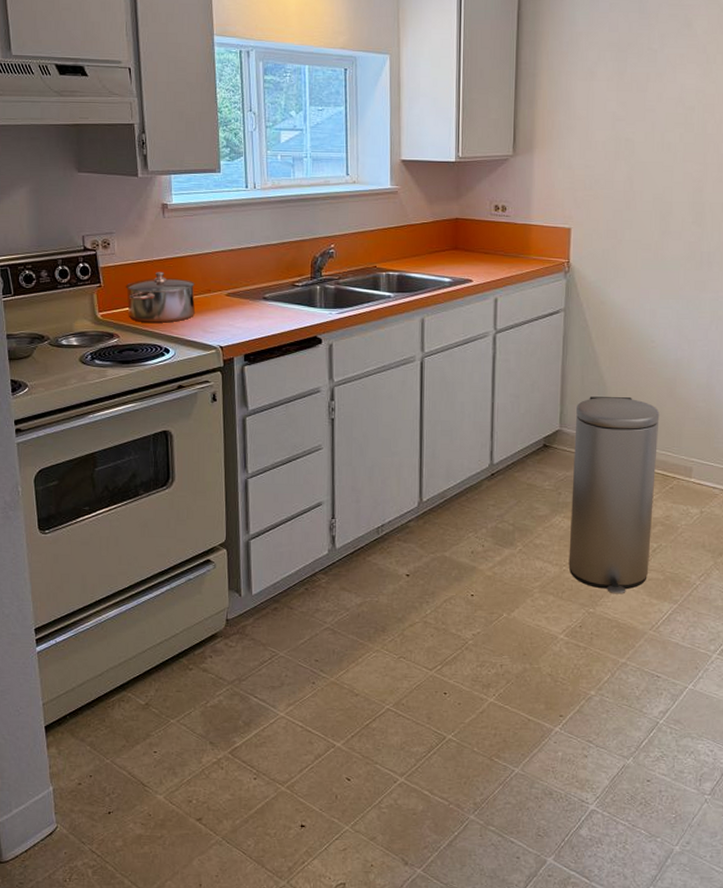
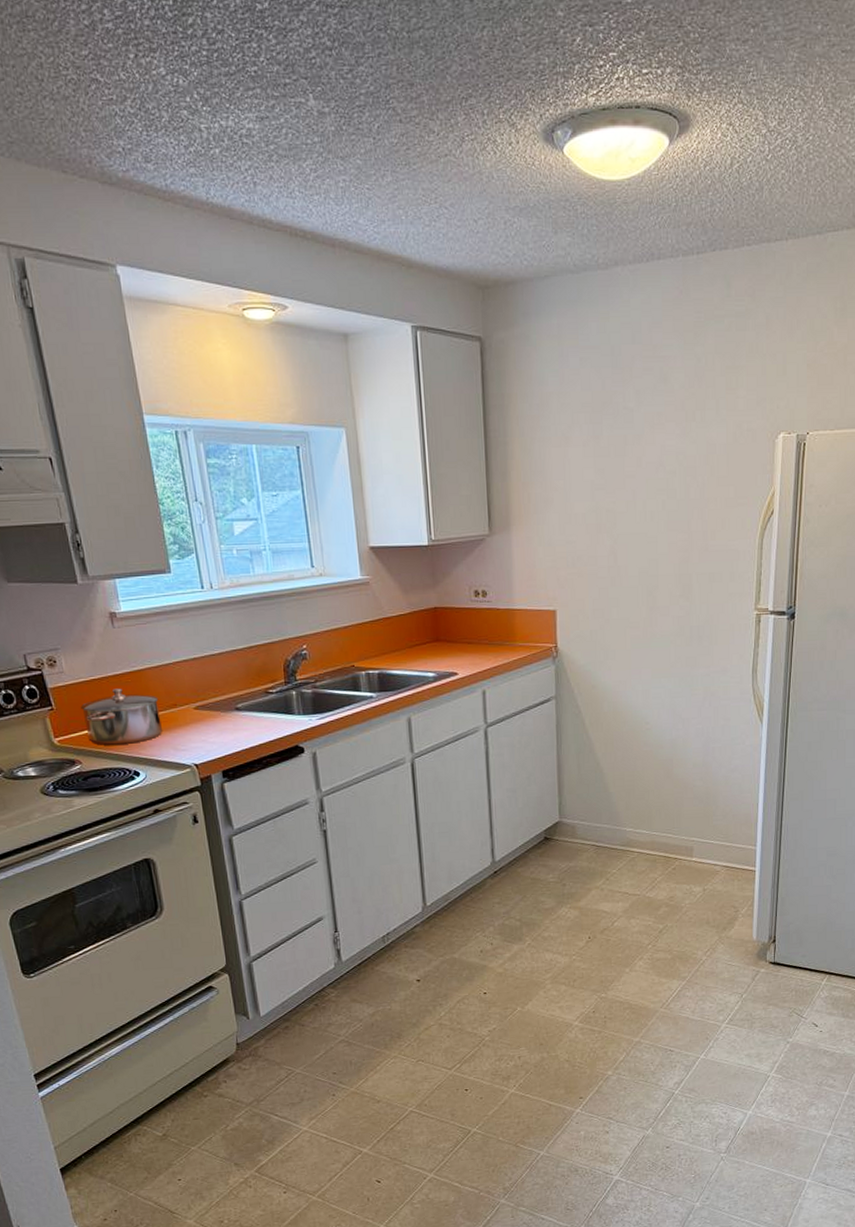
pedal bin: present [568,396,660,594] -> none [575,782,658,978]

